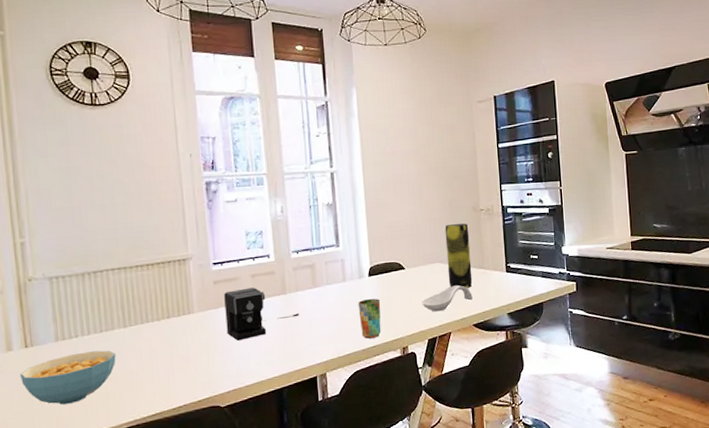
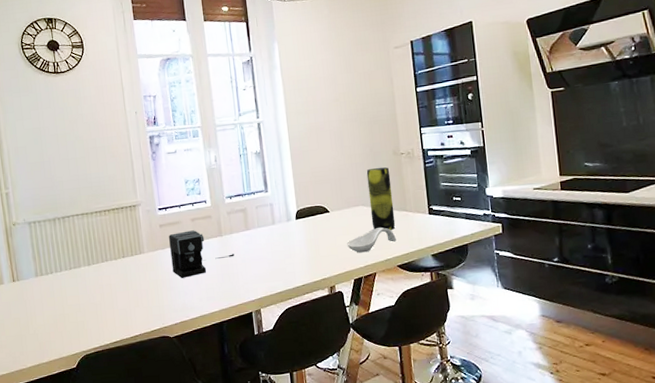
cereal bowl: present [20,350,116,405] -> none [10,285,83,331]
cup: present [358,298,382,339] -> none [287,240,310,278]

